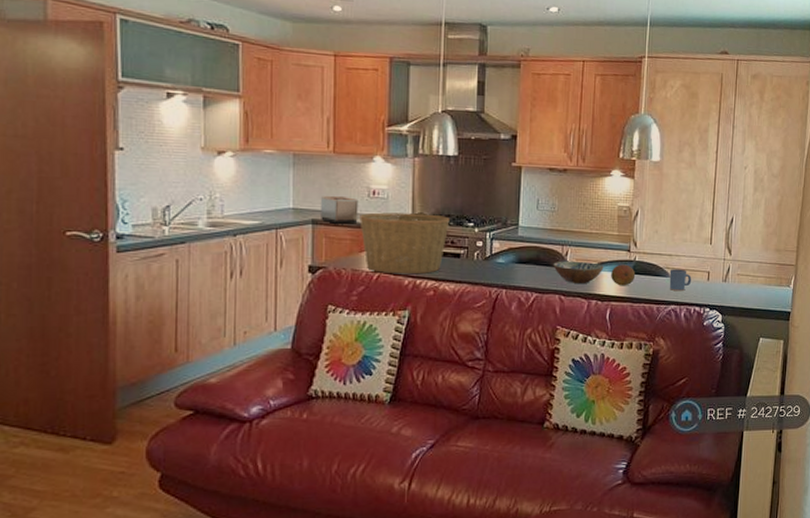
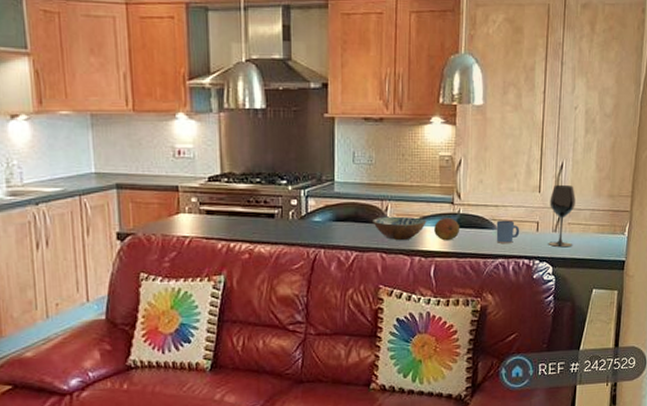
toaster: present [321,196,359,224] -> none [124,158,165,187]
basket: present [359,212,450,275] -> none [166,173,261,238]
wineglass: none [718,237,744,297] -> present [548,184,575,248]

